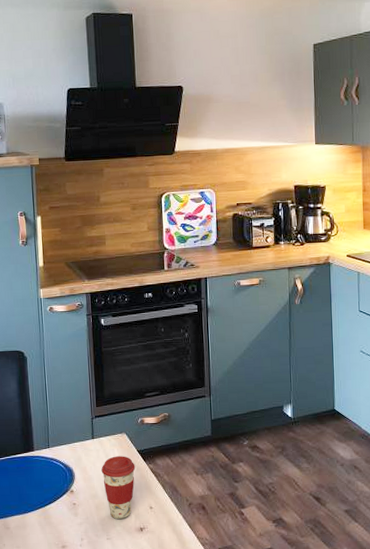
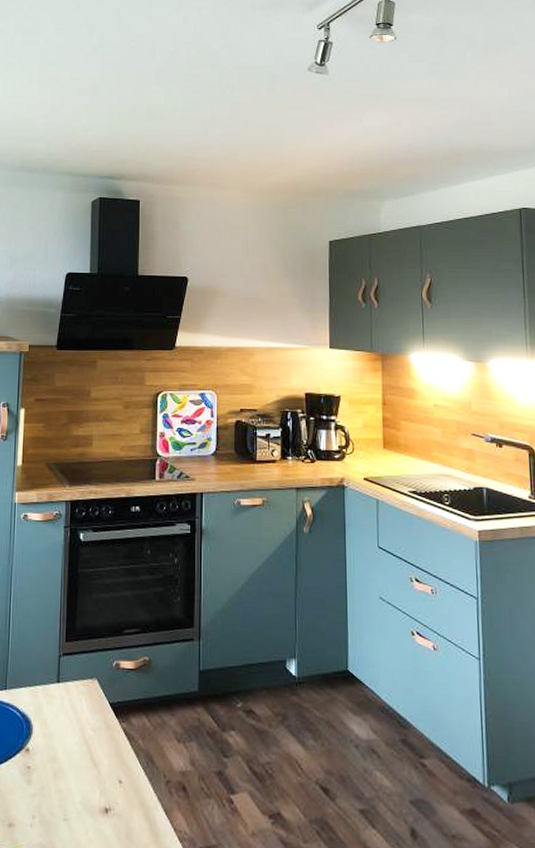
coffee cup: present [101,456,136,519] -> none [64,708,105,793]

